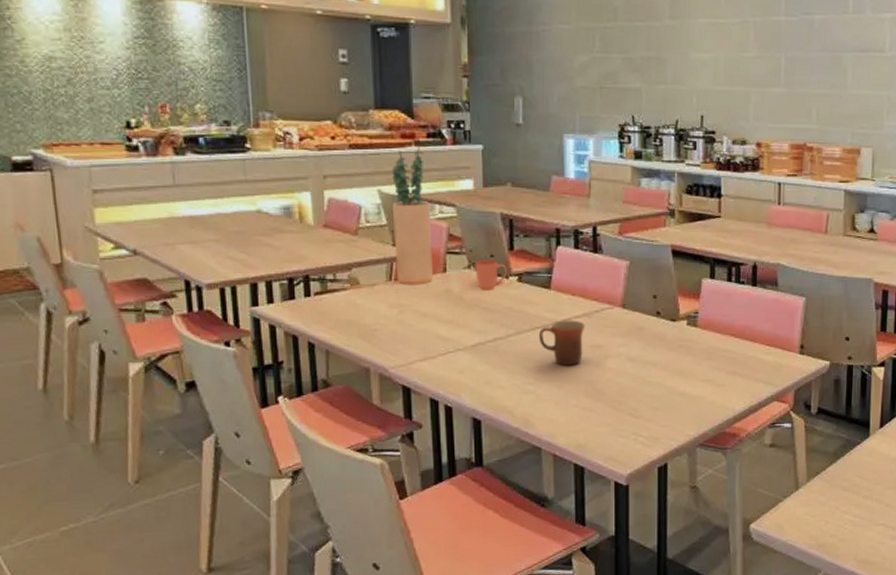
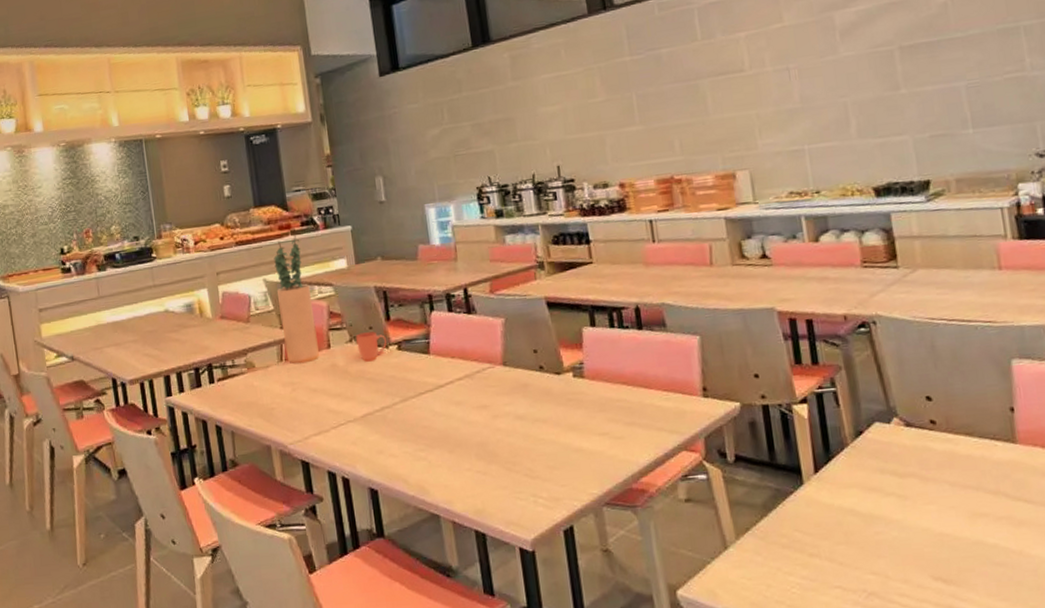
mug: present [538,320,585,366] -> none [423,382,470,430]

